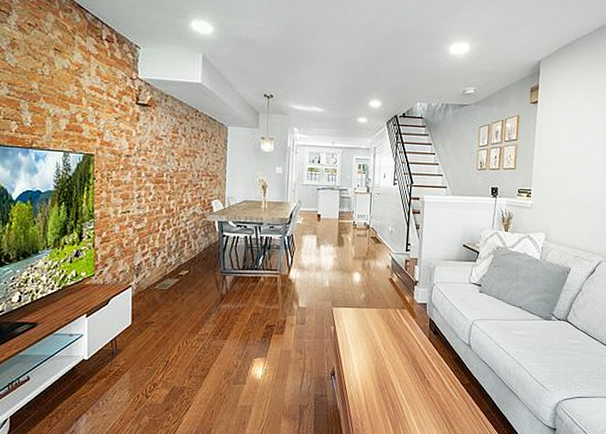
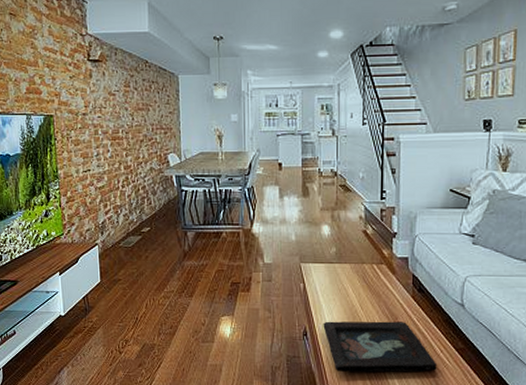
decorative tray: none [349,361,447,408] -> present [323,321,437,372]

